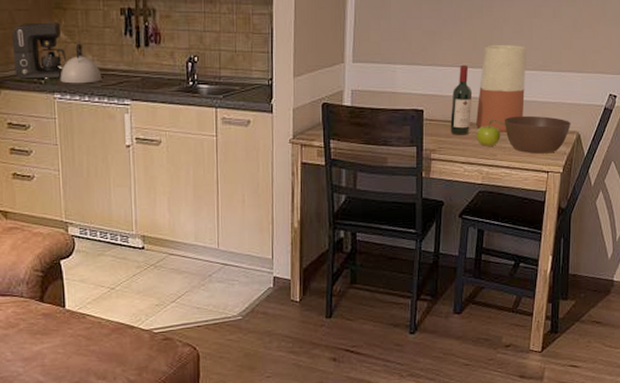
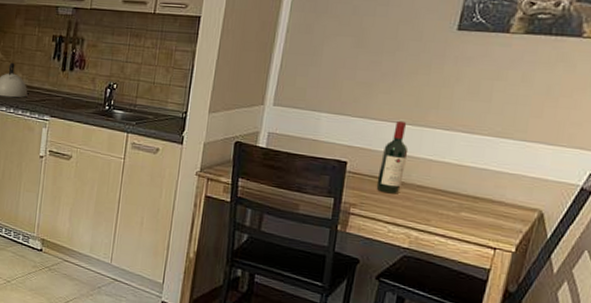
vase: present [475,44,526,133] -> none [407,103,482,199]
fruit: present [476,119,506,146] -> none [407,181,446,211]
bowl: present [505,115,571,154] -> none [444,182,532,229]

